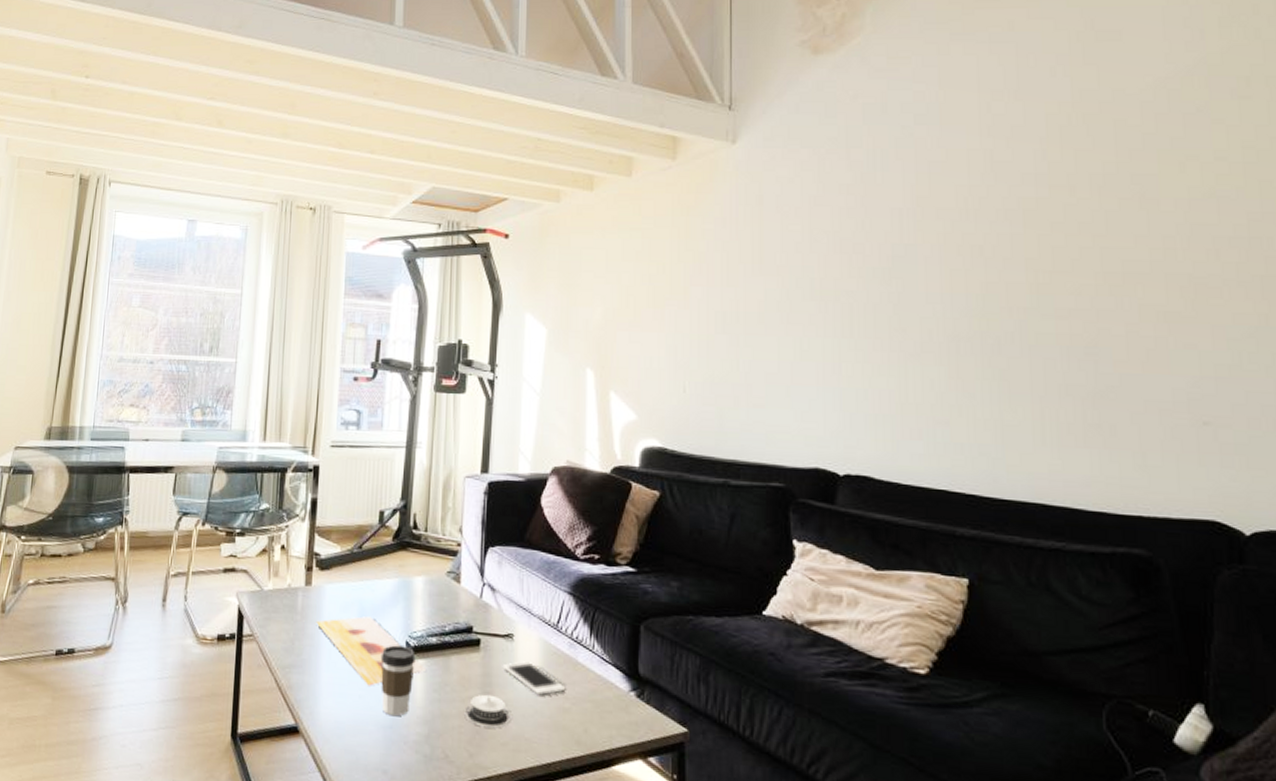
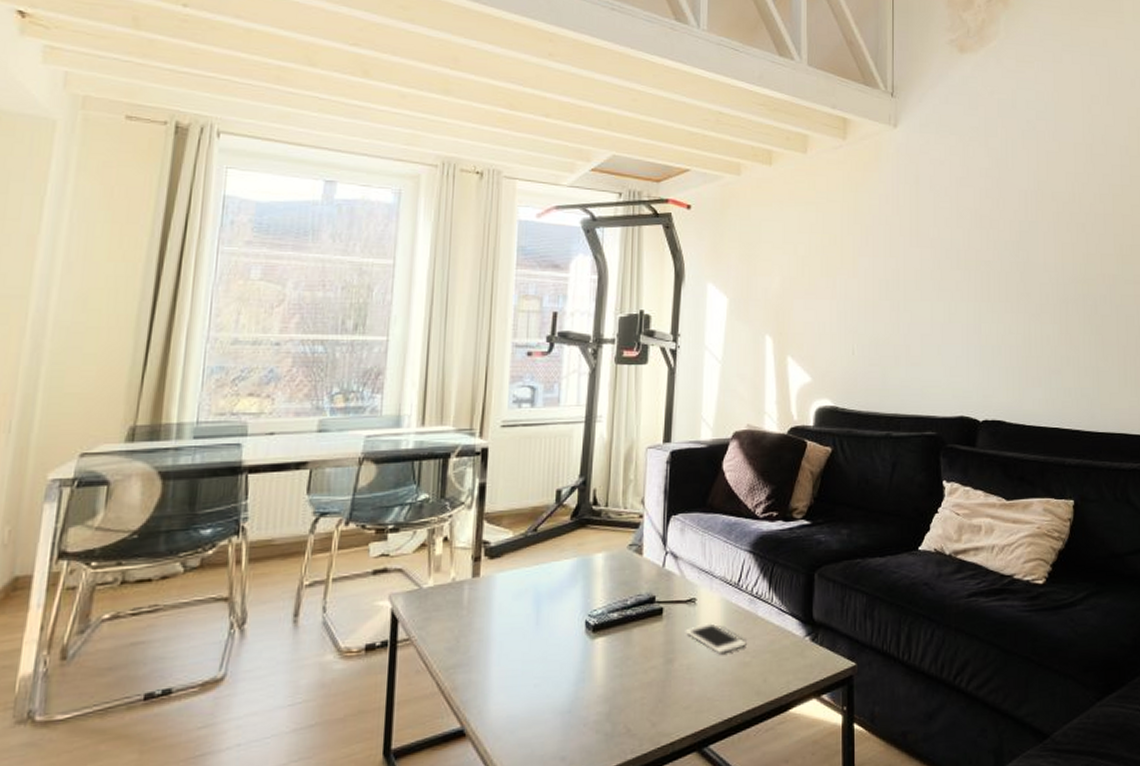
painting: present [316,615,426,686] -> none [485,600,606,673]
coffee cup: present [380,645,416,717] -> none [558,626,596,700]
architectural model: present [464,694,512,729] -> none [647,661,694,695]

